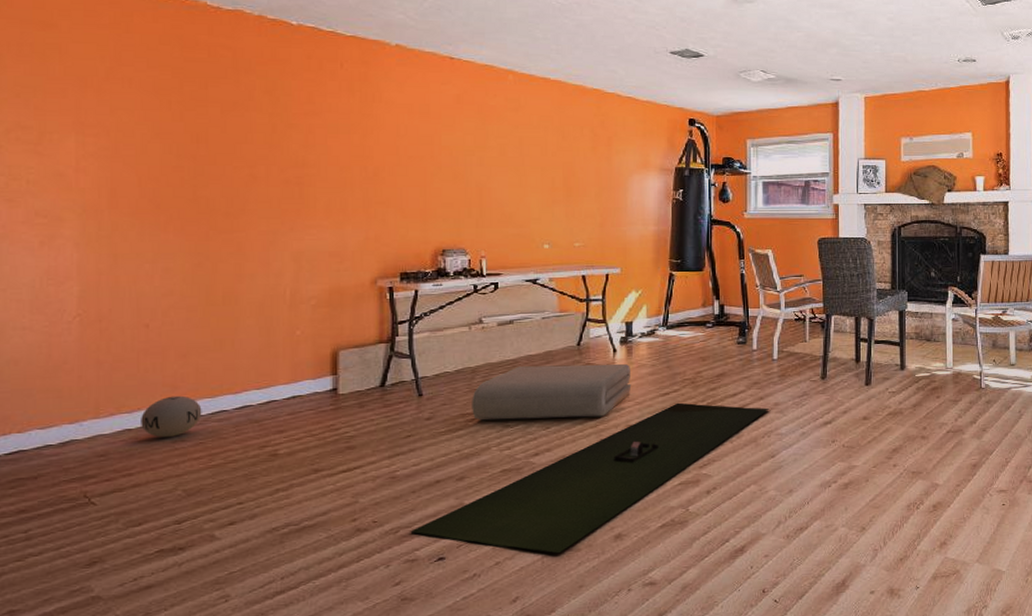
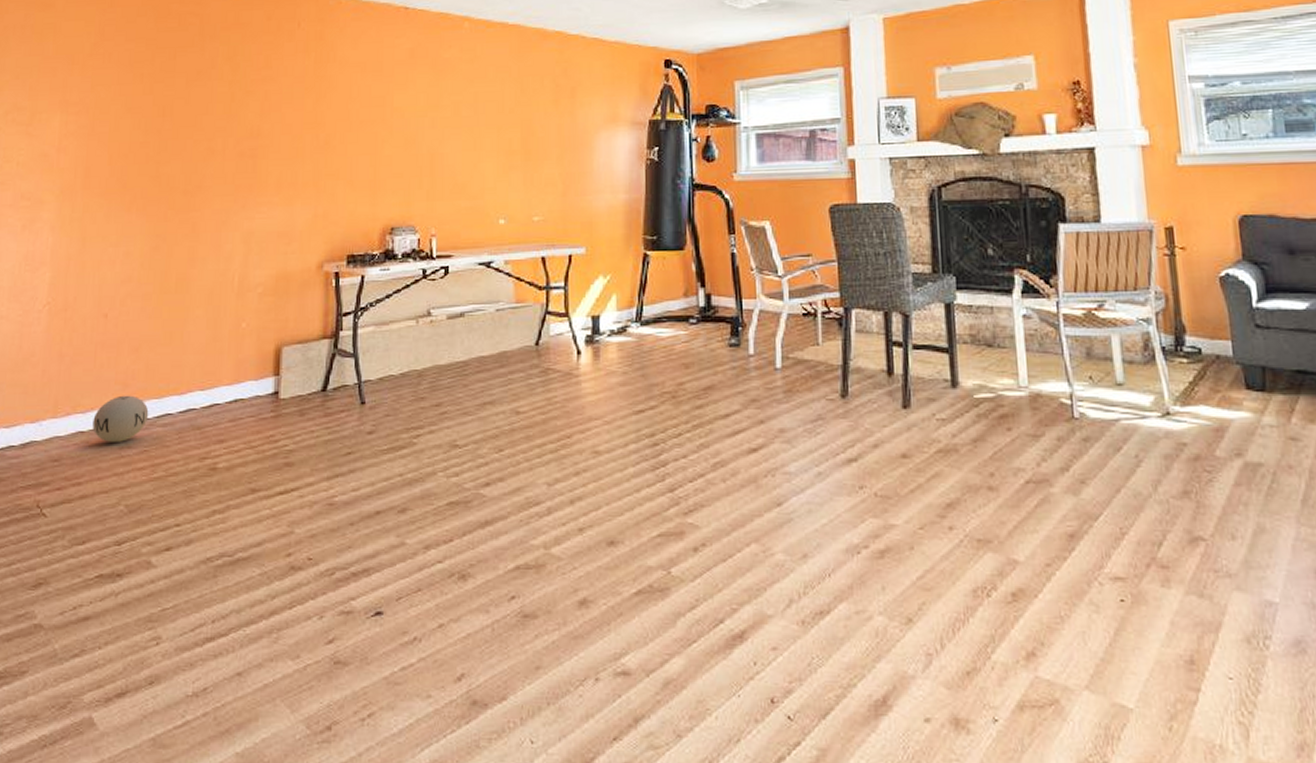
yoga mat: present [410,403,769,554] -> none [346,425,773,620]
towel: present [472,364,632,421] -> none [417,369,599,439]

